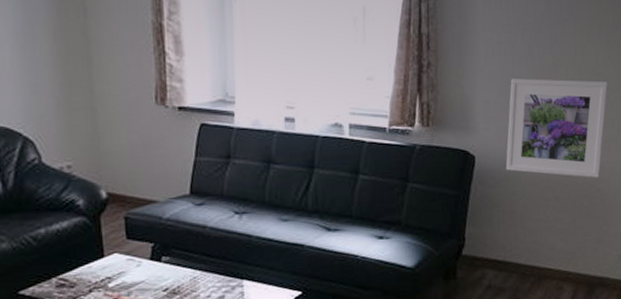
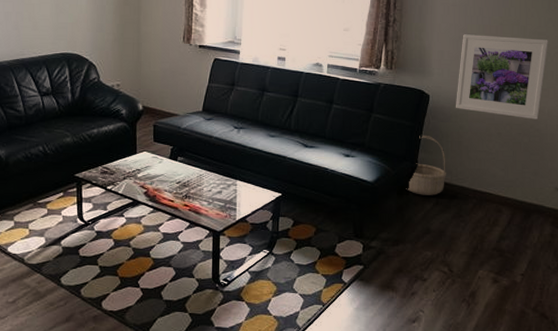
basket: none [453,206,500,278] -> present [406,136,447,196]

